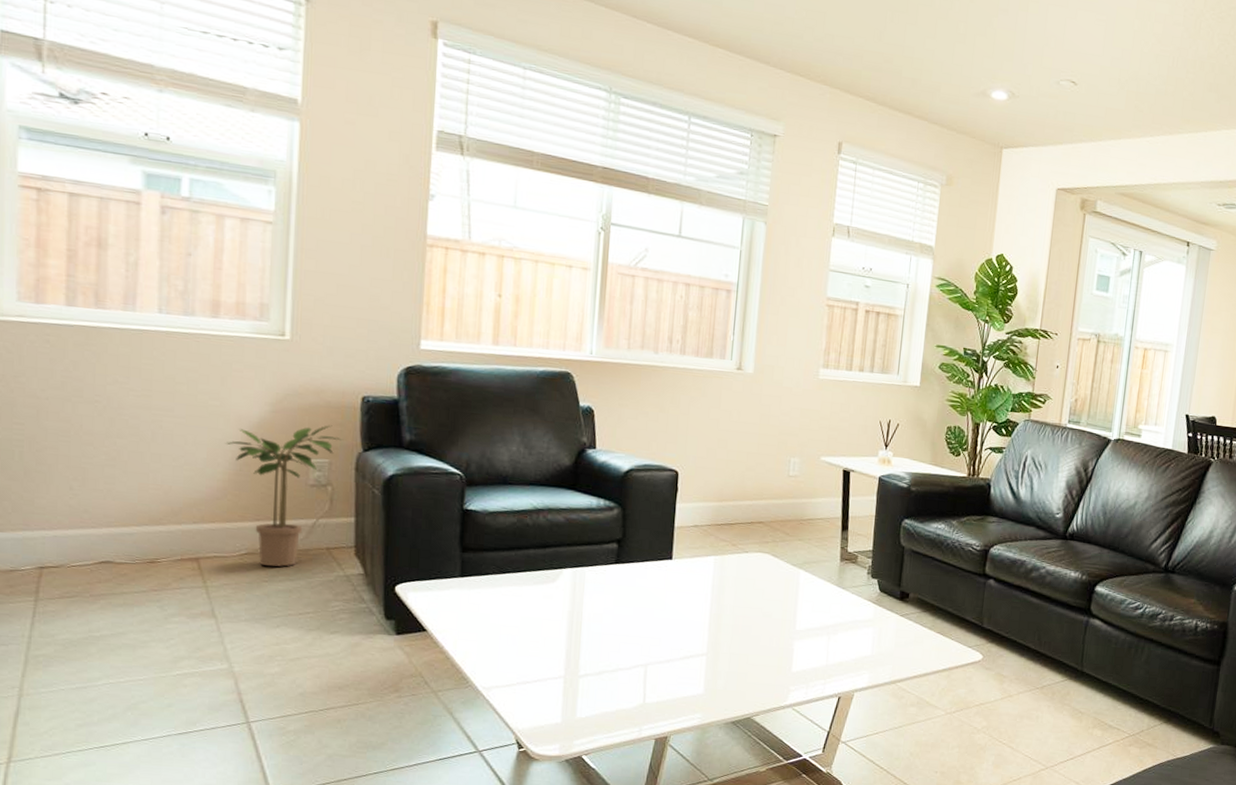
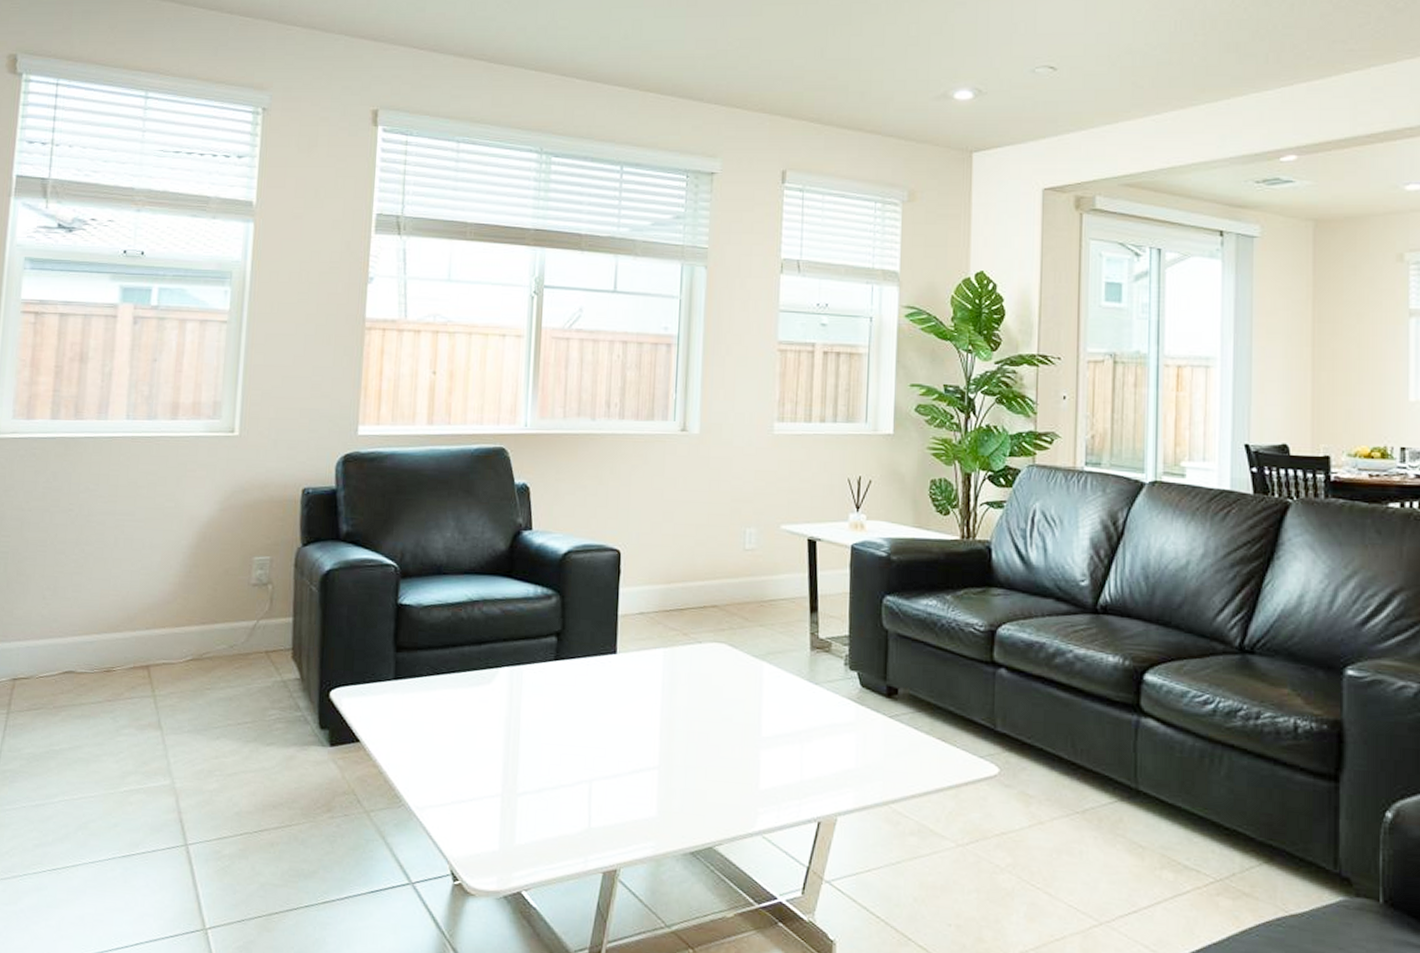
potted plant: present [225,425,343,567] -> none [178,520,284,673]

